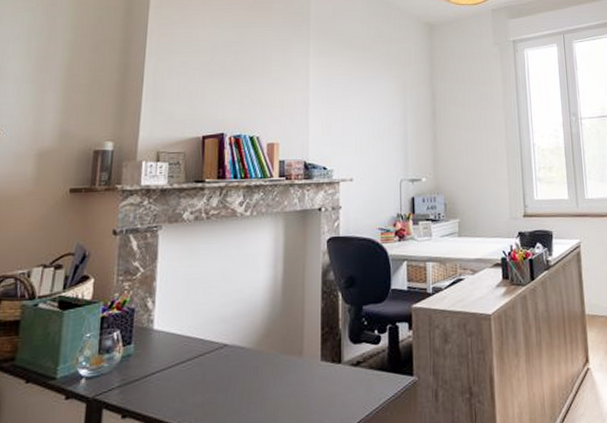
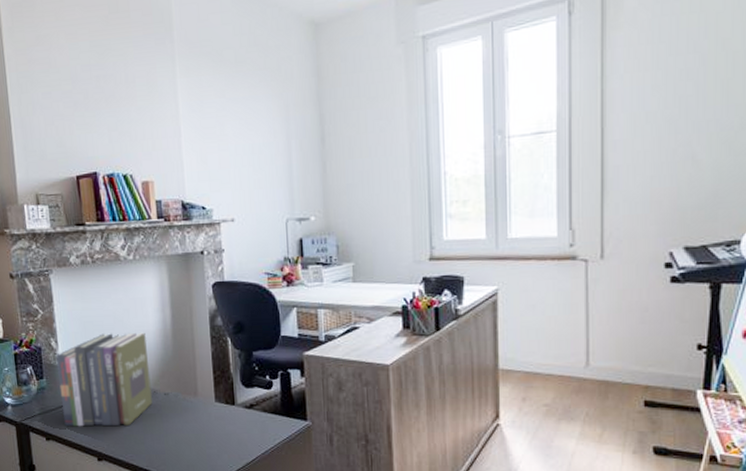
books: none [147,289,254,400] -> present [55,332,152,427]

